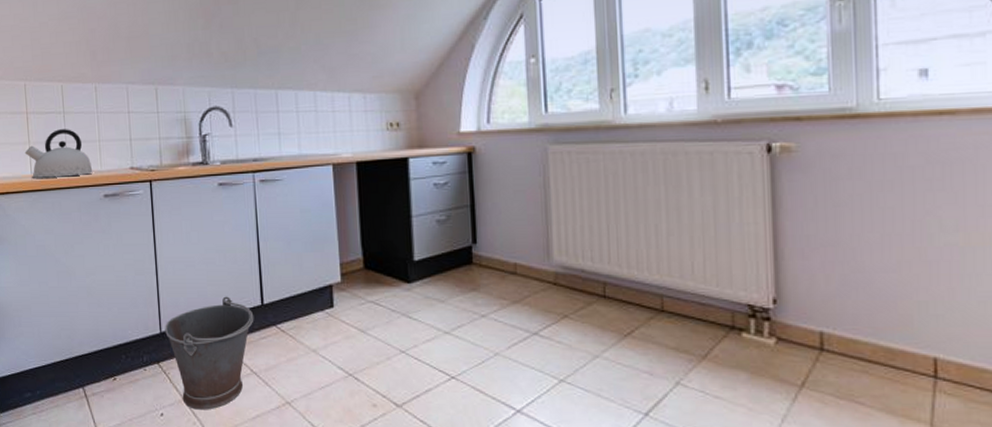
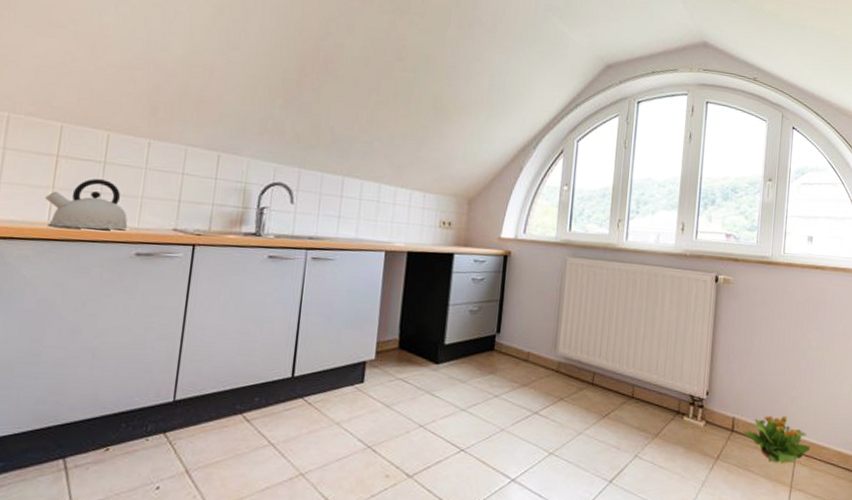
bucket: present [165,296,254,410] -> none [179,367,282,483]
potted flower: none [840,327,961,394] -> present [743,416,811,464]

